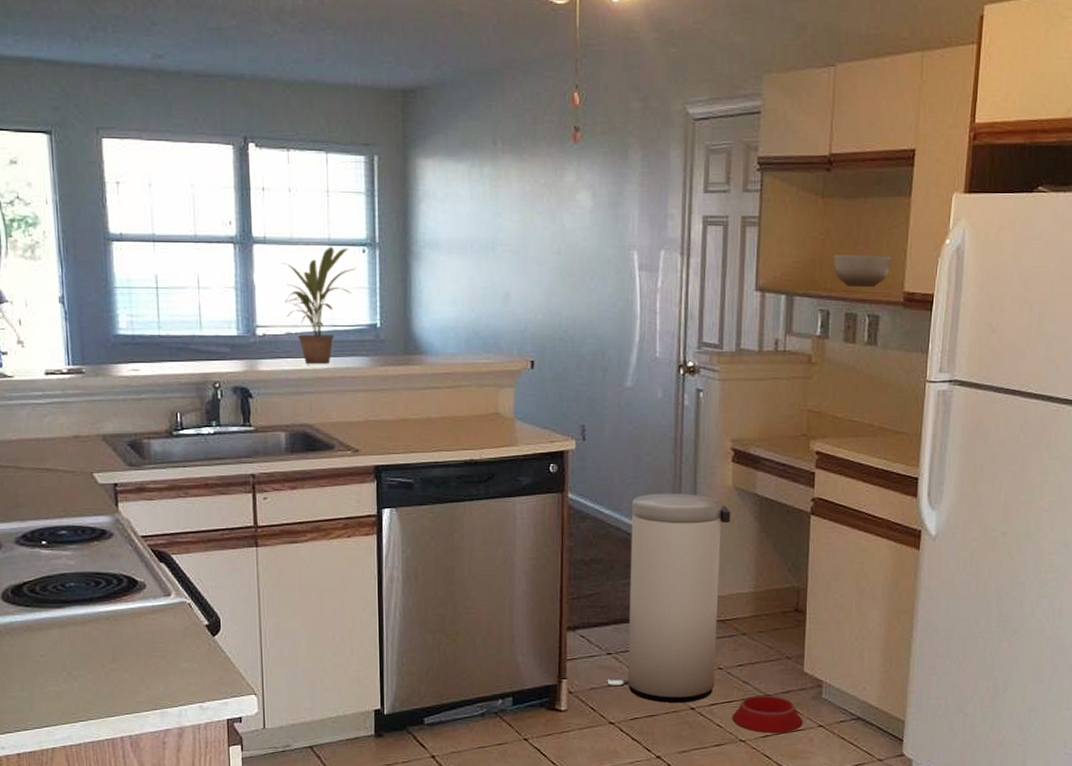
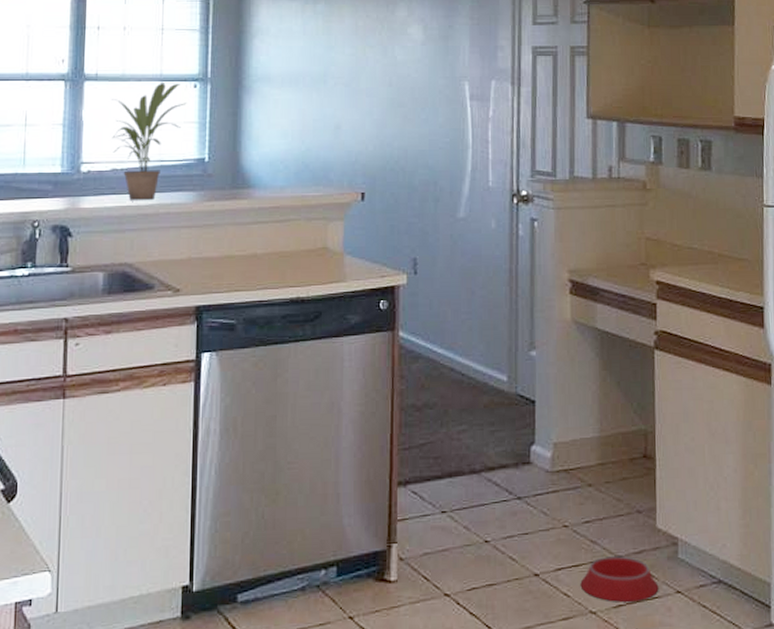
pedal bin: present [607,493,731,703] -> none [441,328,571,569]
bowl: present [833,255,893,288] -> none [662,82,721,114]

